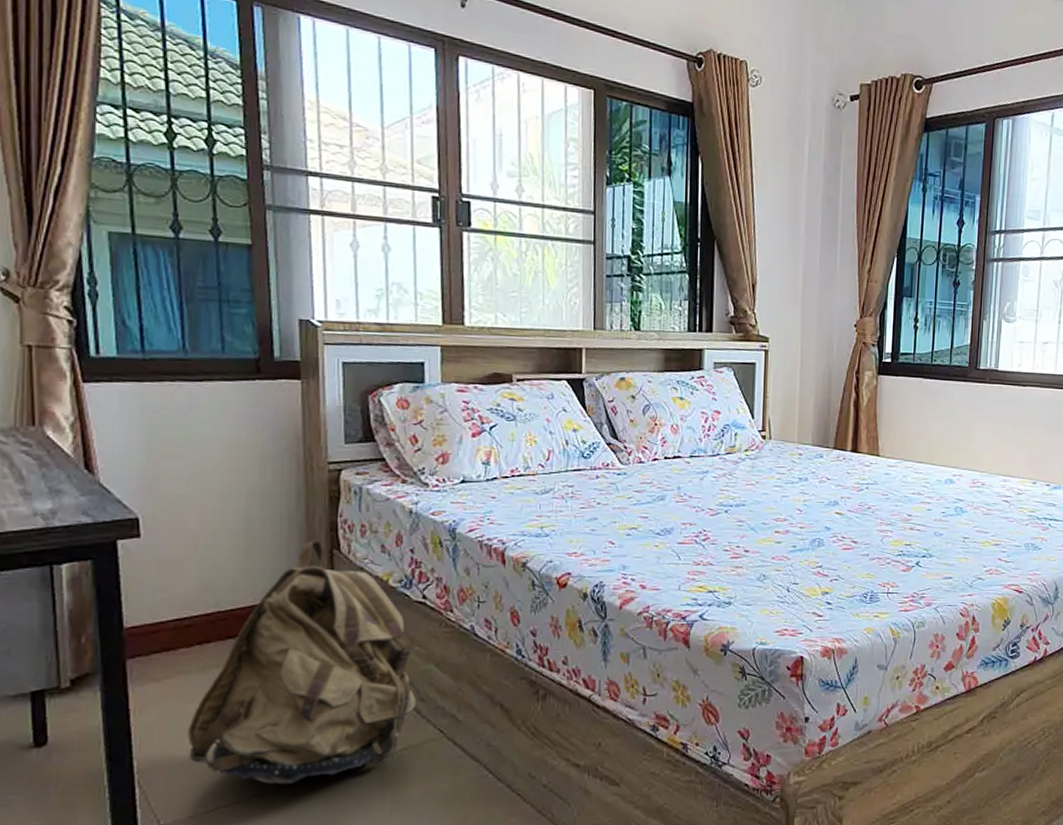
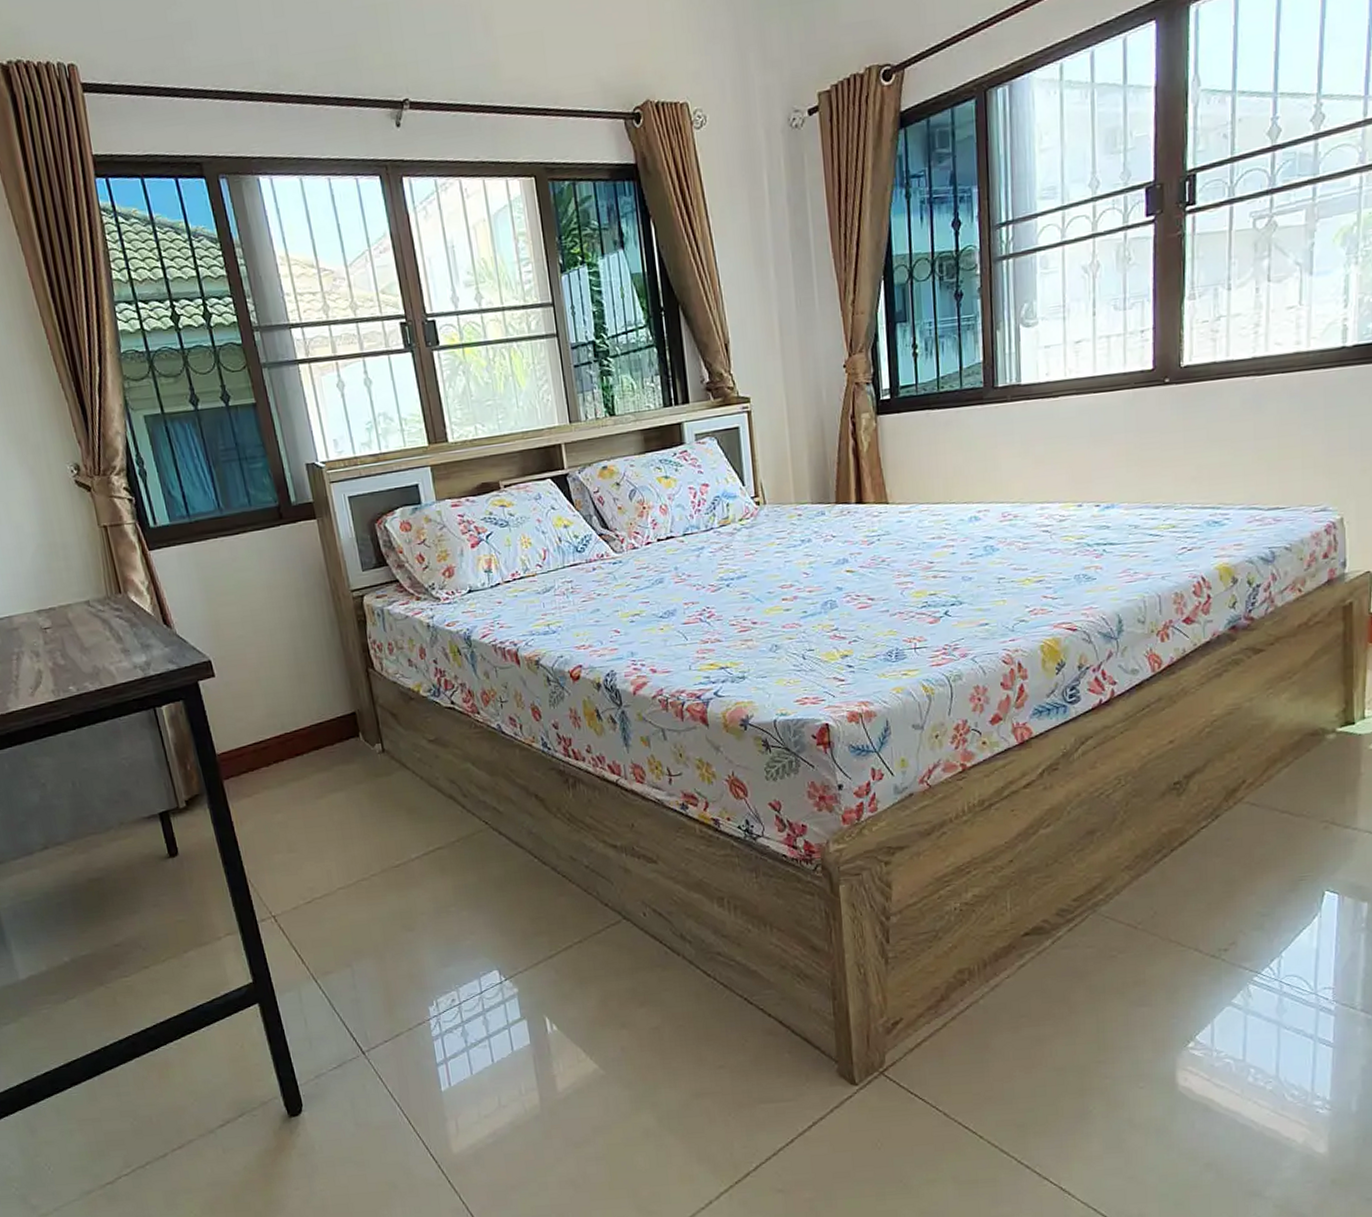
backpack: present [188,540,418,785] -> none [279,662,460,878]

